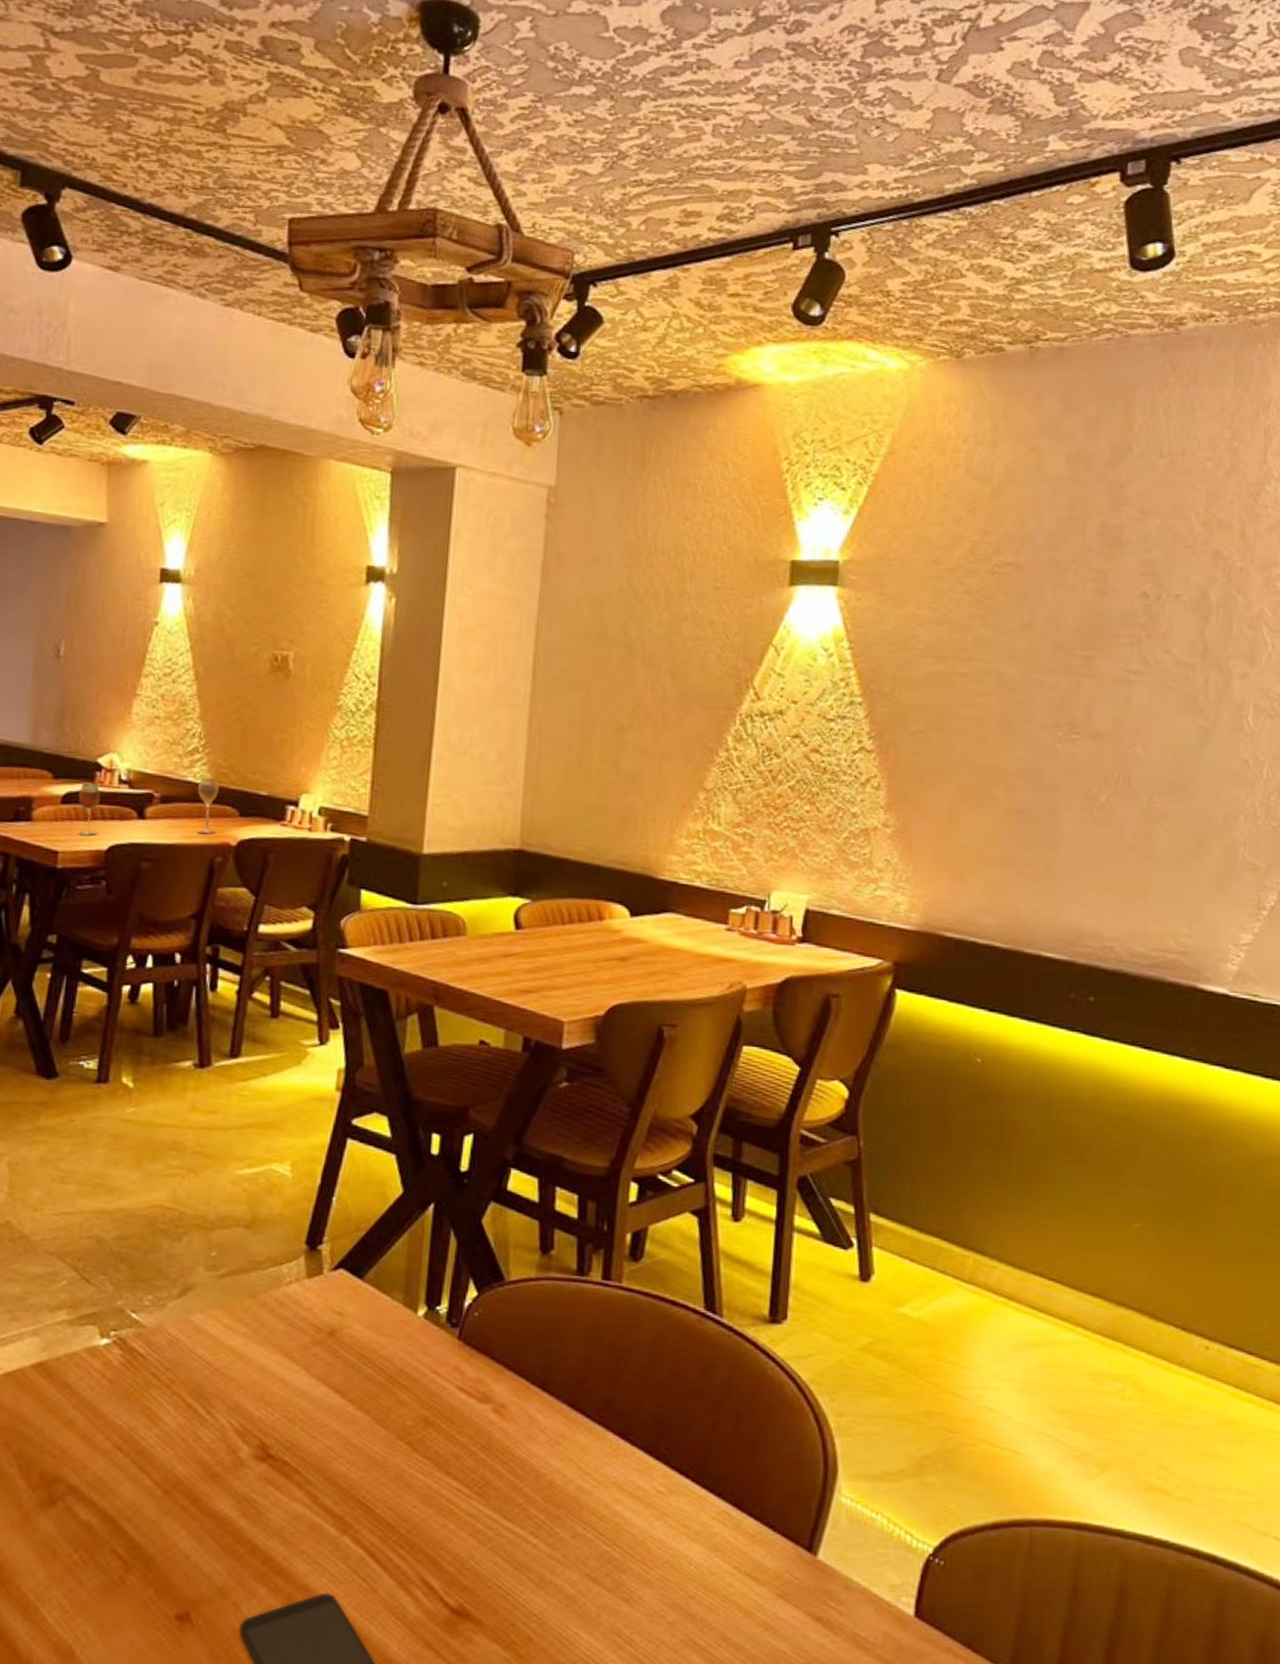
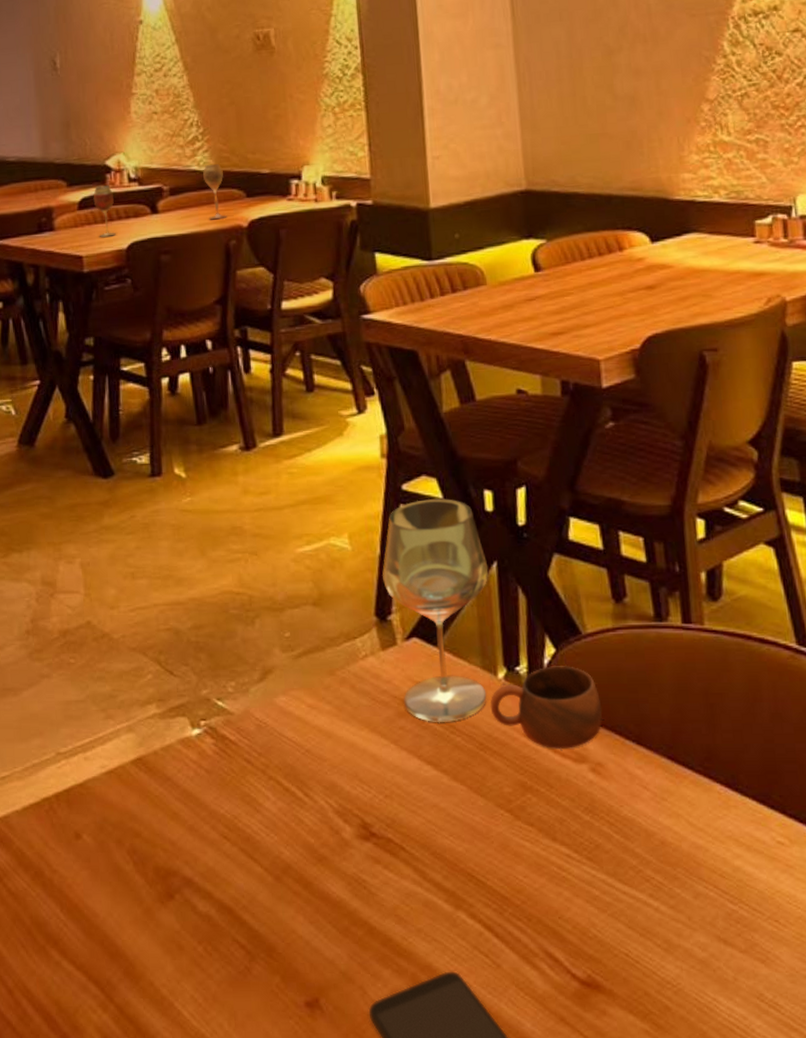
wine glass: none [319,1136,425,1354] -> present [382,499,489,723]
cup: none [405,1308,513,1389] -> present [490,666,603,749]

